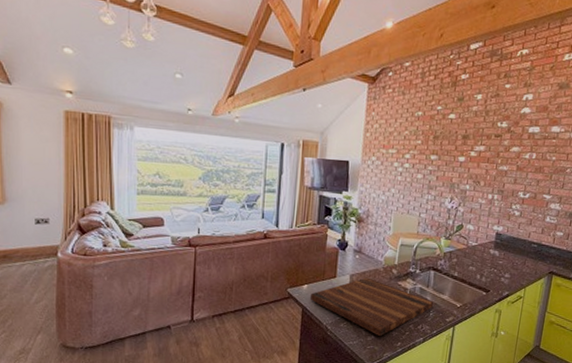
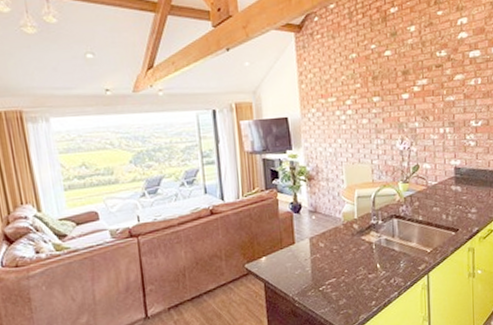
cutting board: present [311,277,434,337] -> none [271,237,403,299]

